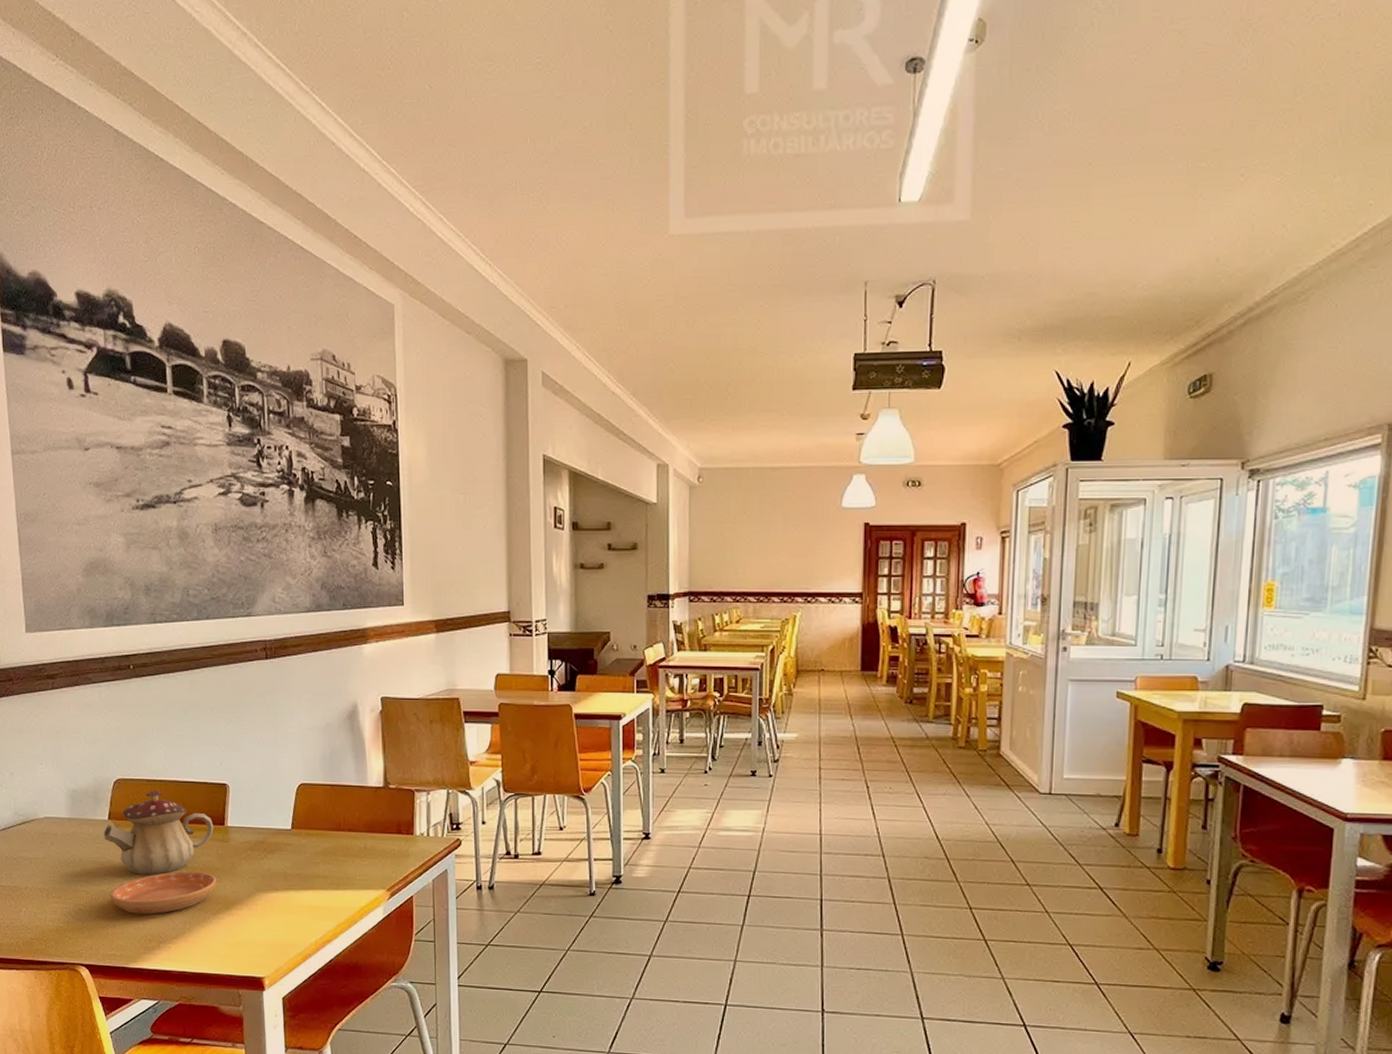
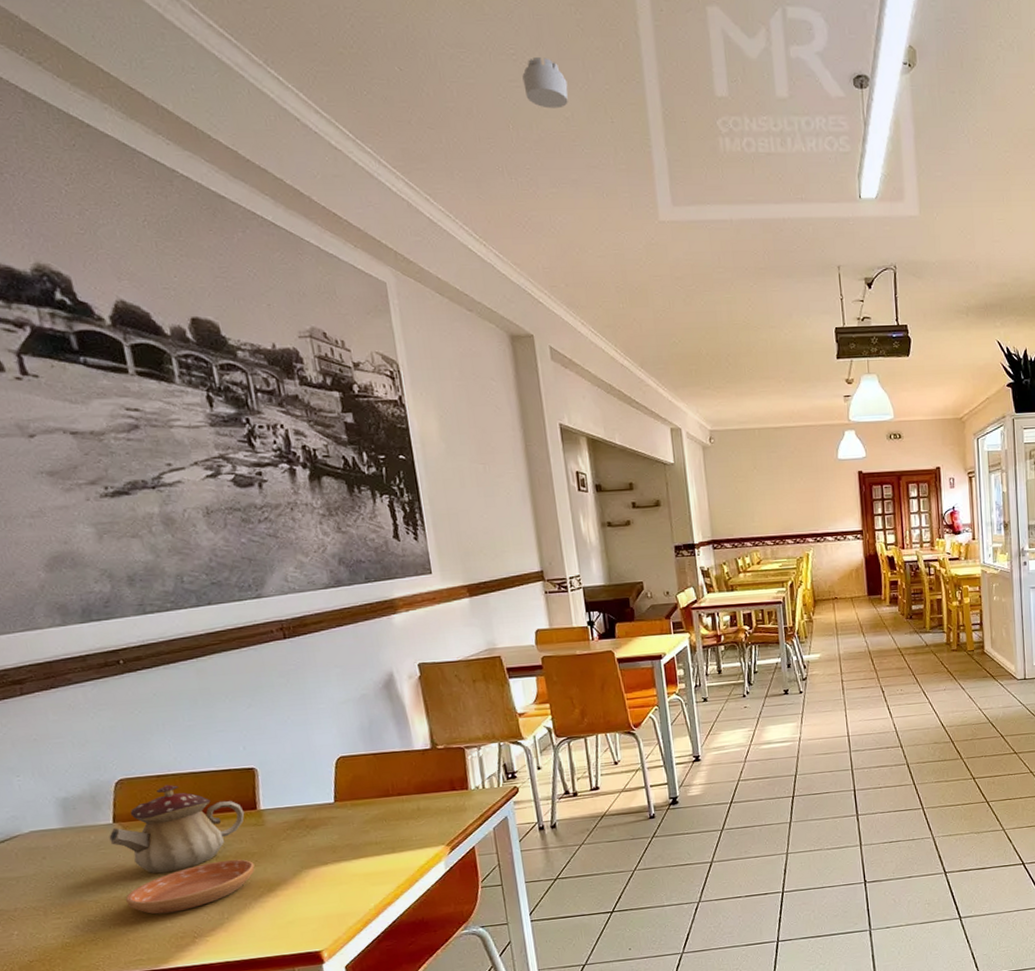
smoke detector: none [546,64,590,119] -> present [522,57,569,109]

